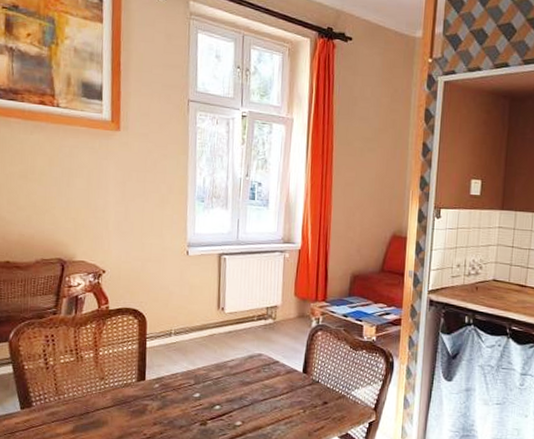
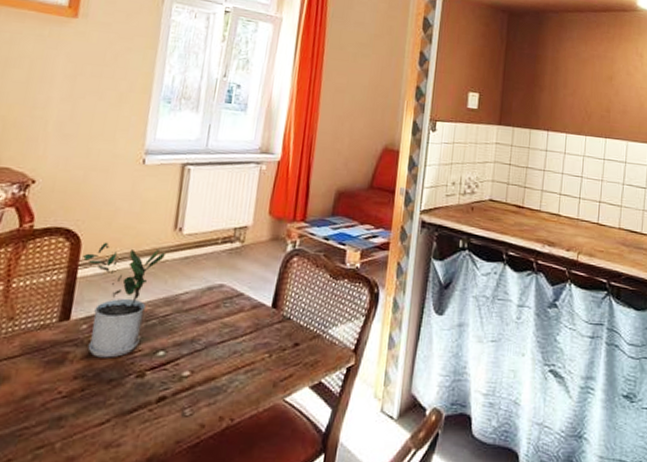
potted plant: none [148,319,213,410] -> present [82,242,165,358]

